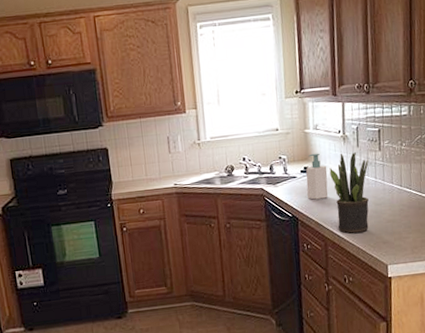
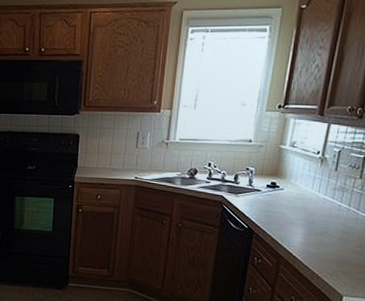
soap bottle: present [306,153,328,200] -> none [269,170,297,217]
potted plant: present [329,152,369,234] -> none [295,175,345,258]

